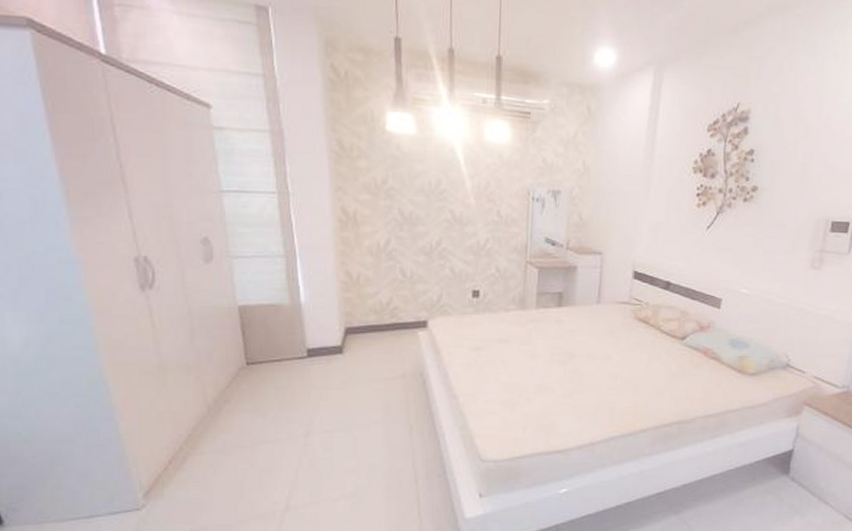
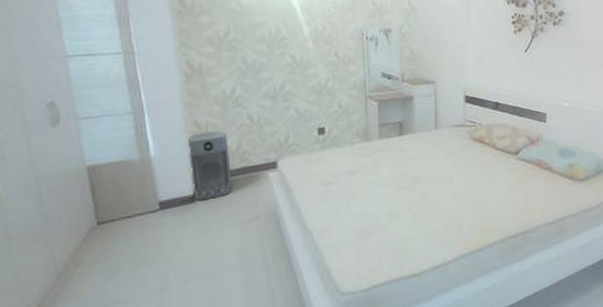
air purifier: none [339,282,381,353] -> present [188,130,232,201]

